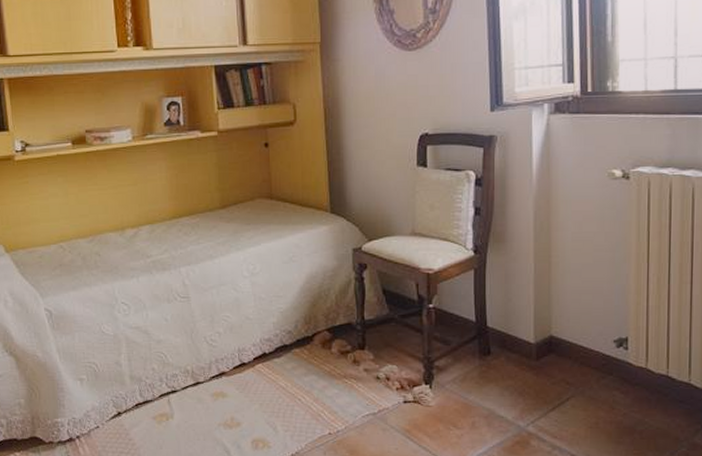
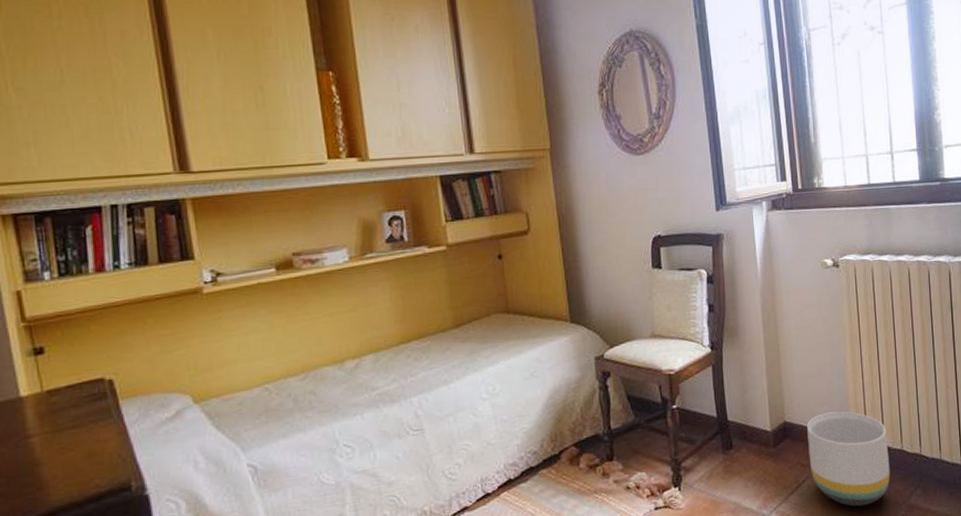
planter: none [576,332,673,436] -> present [807,411,890,507]

